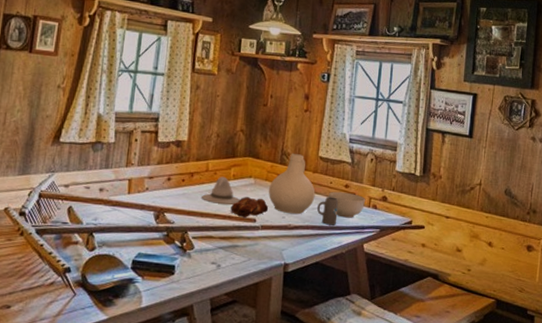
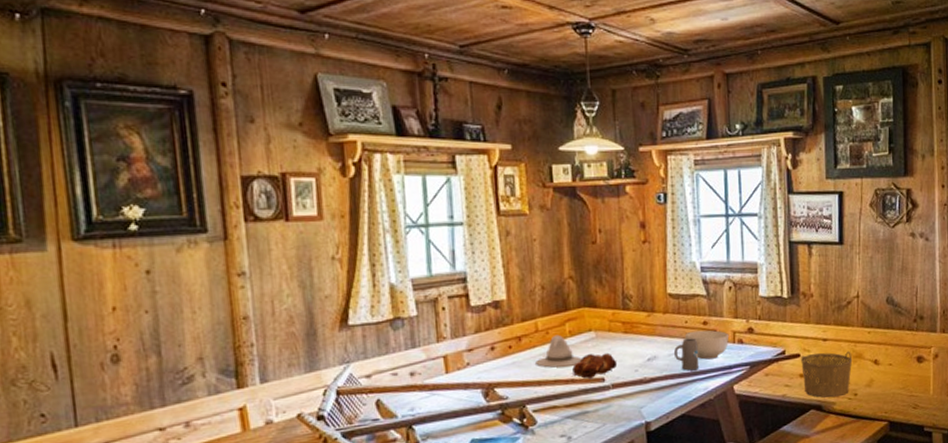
ceramic jug: present [268,153,316,215] -> none [613,294,670,366]
basket: none [424,228,470,270] -> present [801,351,853,398]

